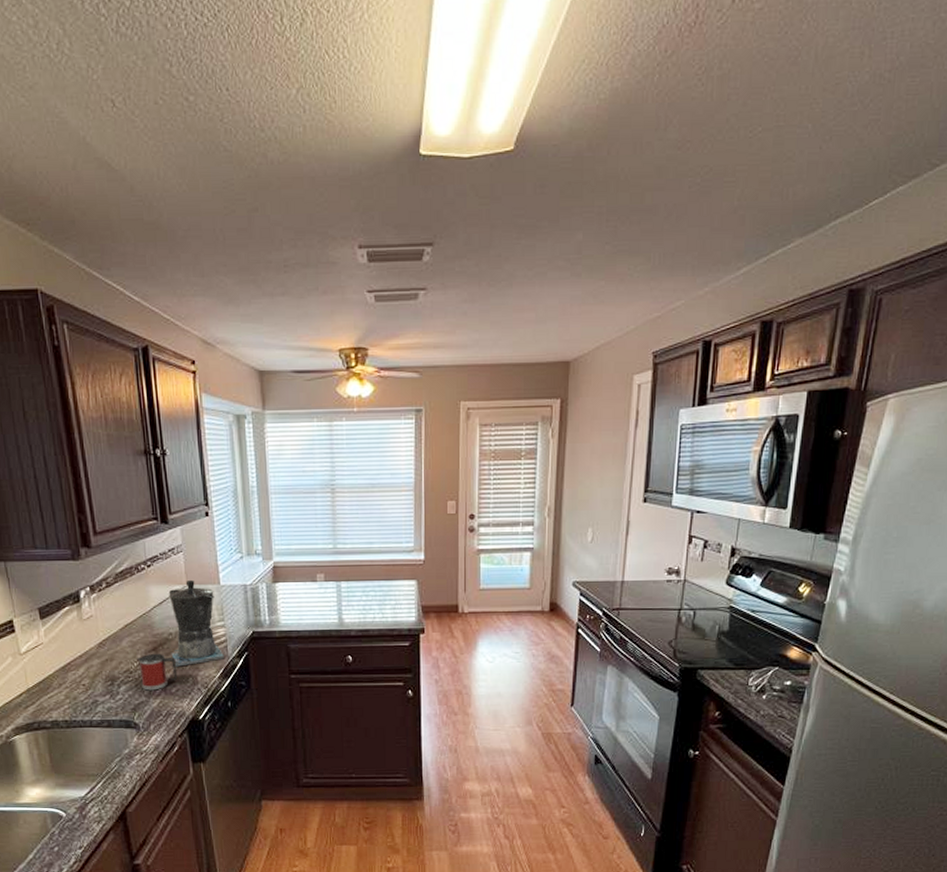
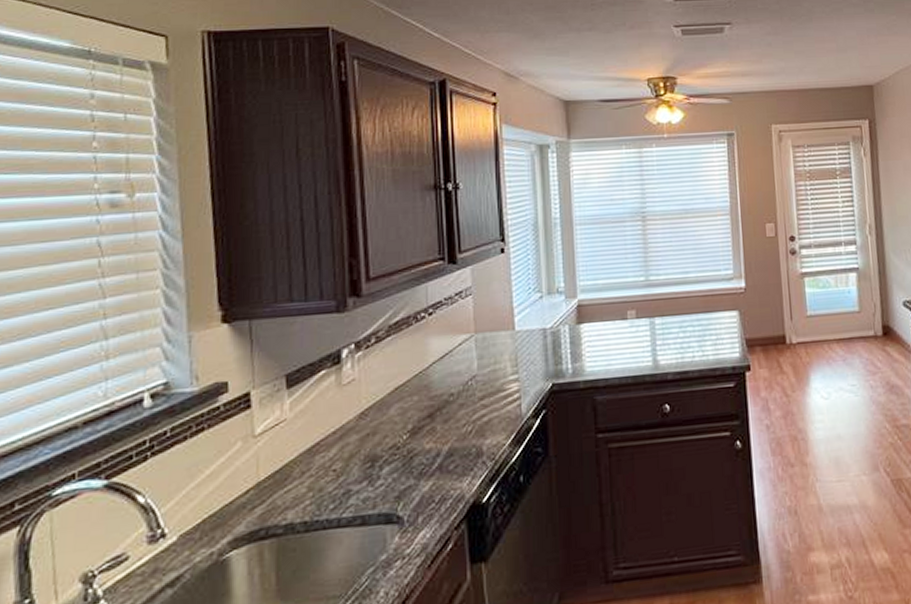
mug: present [137,653,178,691] -> none [407,420,458,471]
coffee maker: present [168,579,224,667] -> none [451,326,517,436]

